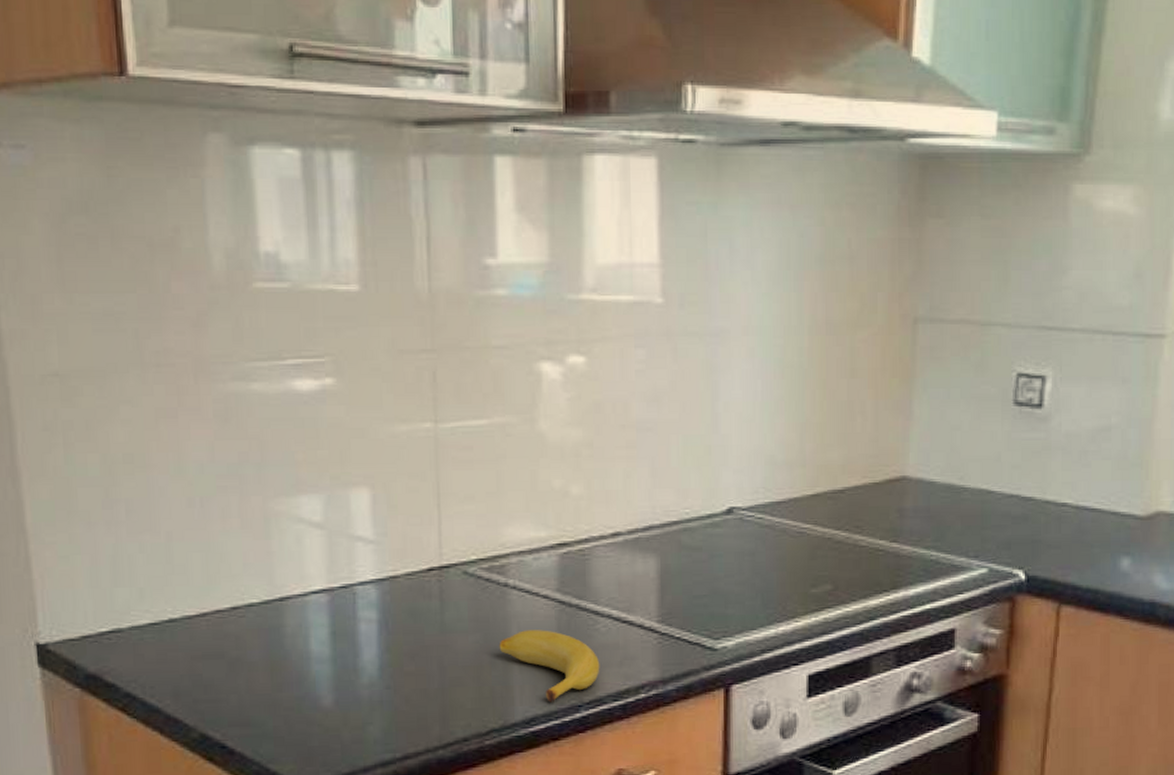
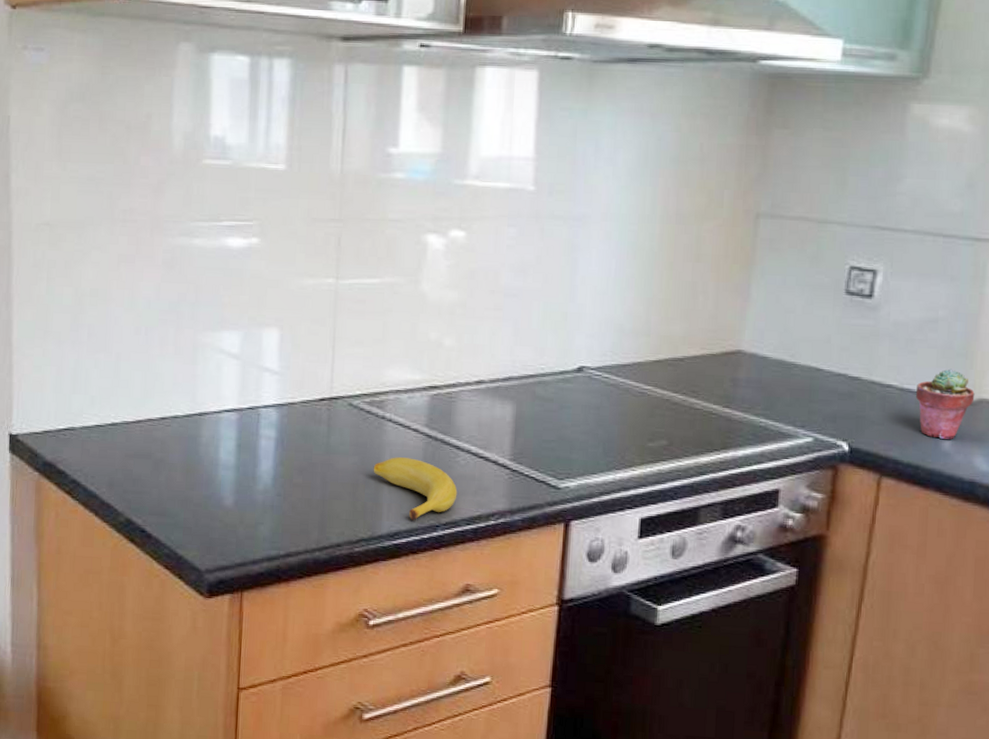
potted succulent: none [1091,481,1152,558] -> present [915,369,975,439]

